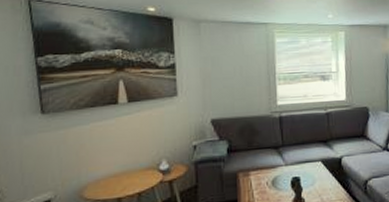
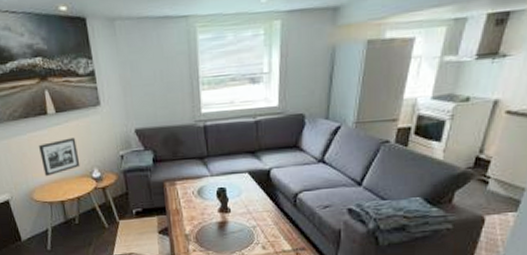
picture frame: none [102,127,147,171] -> present [39,137,81,177]

